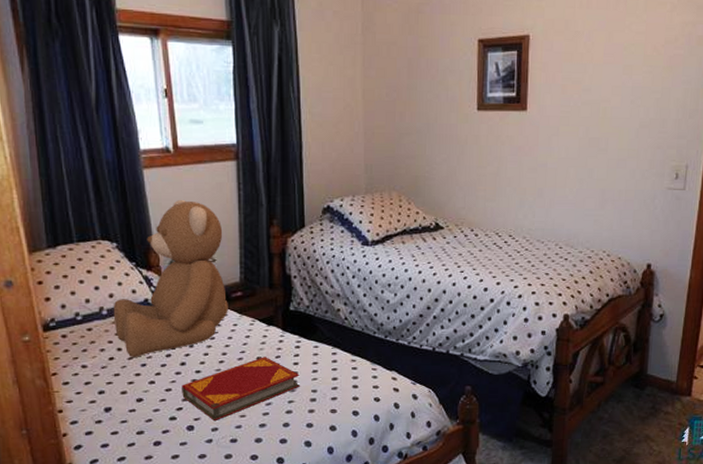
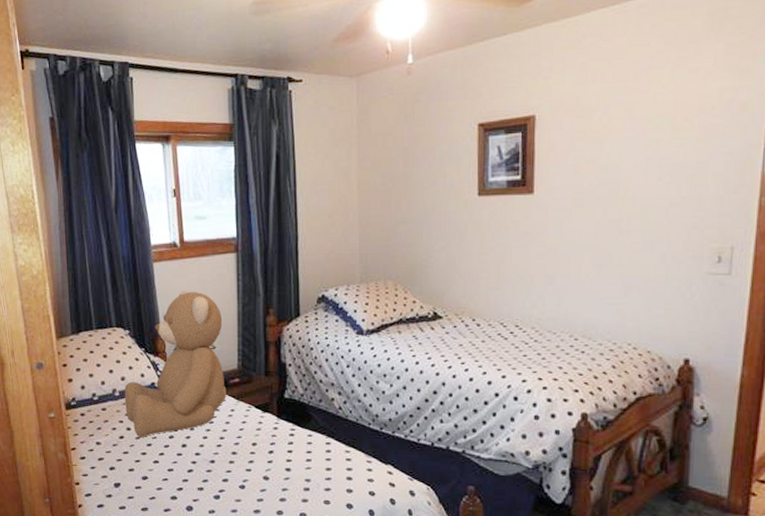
hardback book: present [182,357,300,422] -> none [183,443,294,504]

